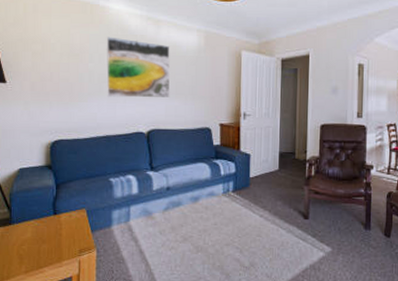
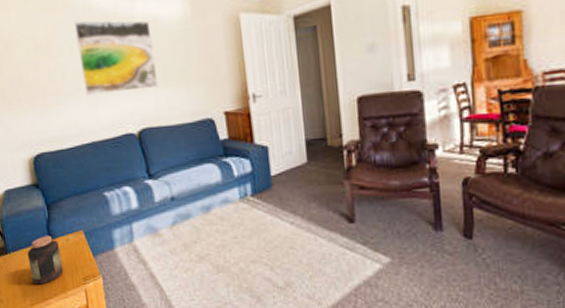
jar: none [30,211,62,254] -> present [27,236,64,285]

